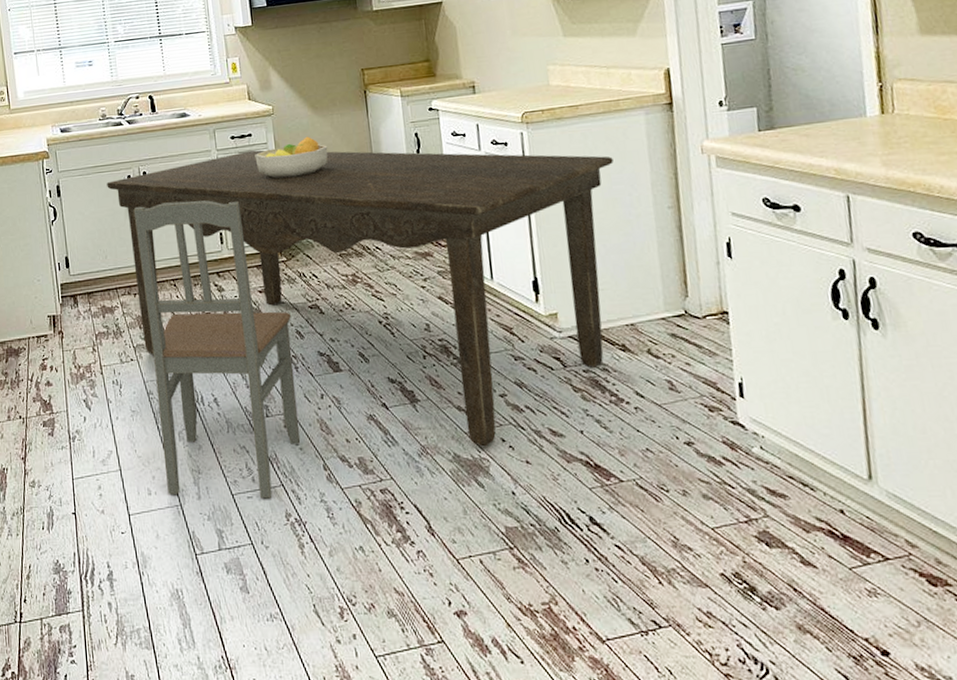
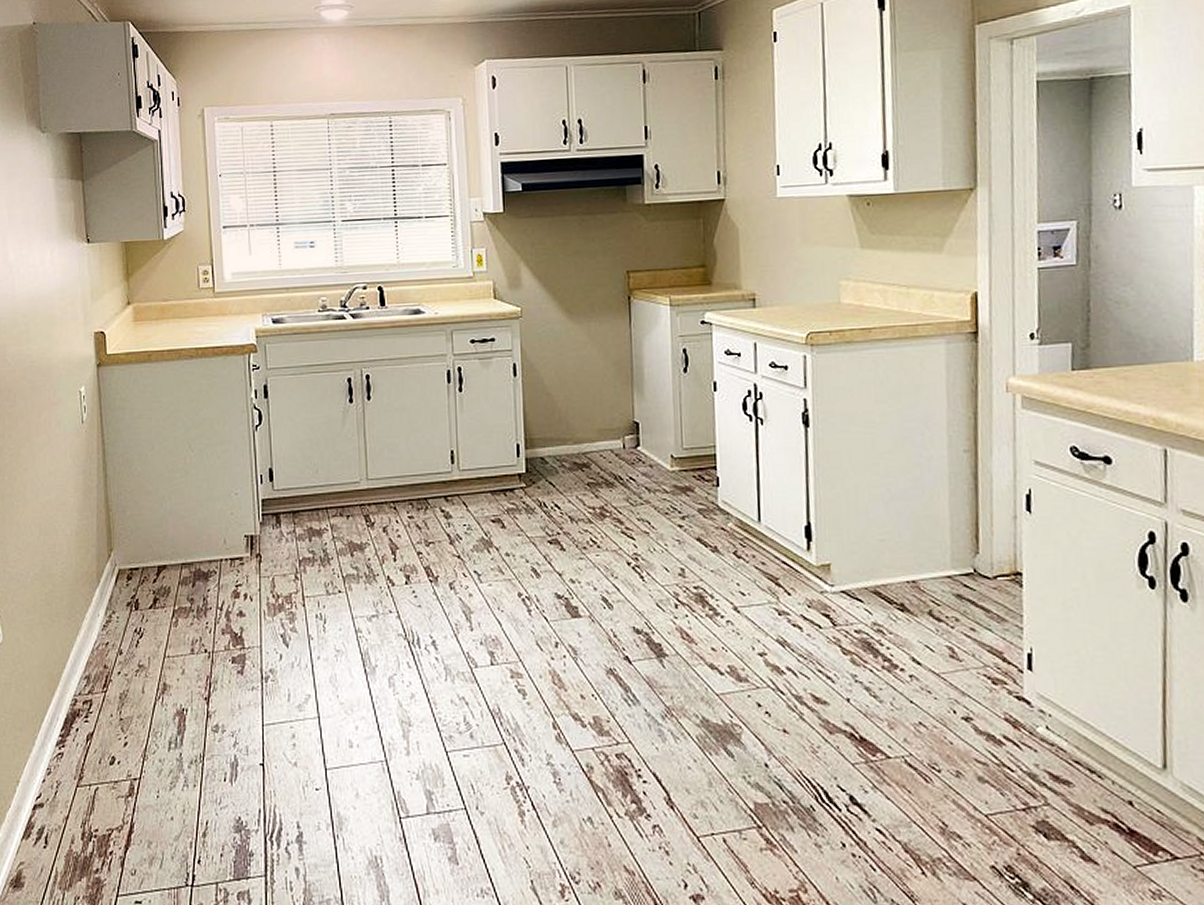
dining table: present [107,150,614,447] -> none [323,357,906,711]
dining chair: present [133,200,301,499] -> none [352,411,529,759]
fruit bowl: present [255,136,328,179] -> none [497,345,582,393]

